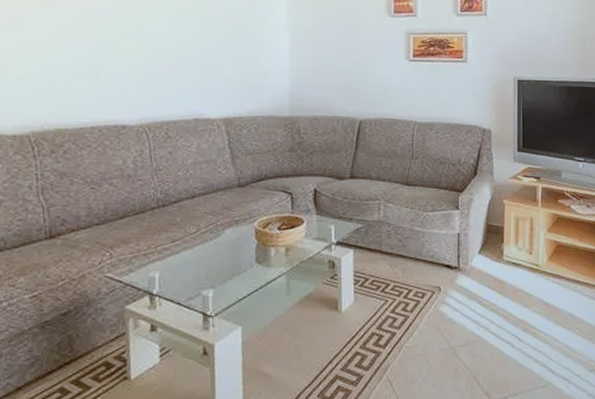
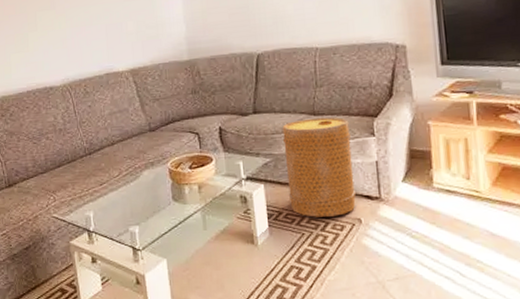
basket: none [376,188,439,285] -> present [282,117,357,217]

